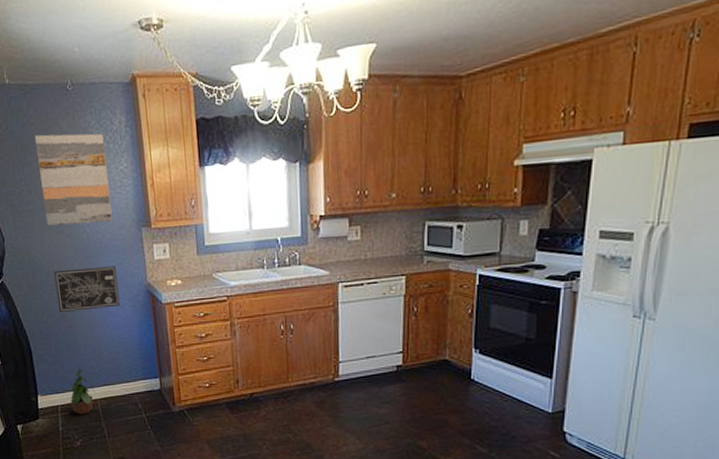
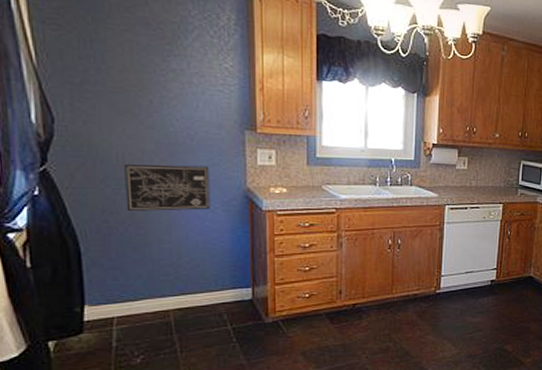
wall art: present [34,133,113,226] -> none [113,10,210,119]
potted plant: present [70,366,96,415] -> none [132,273,168,328]

